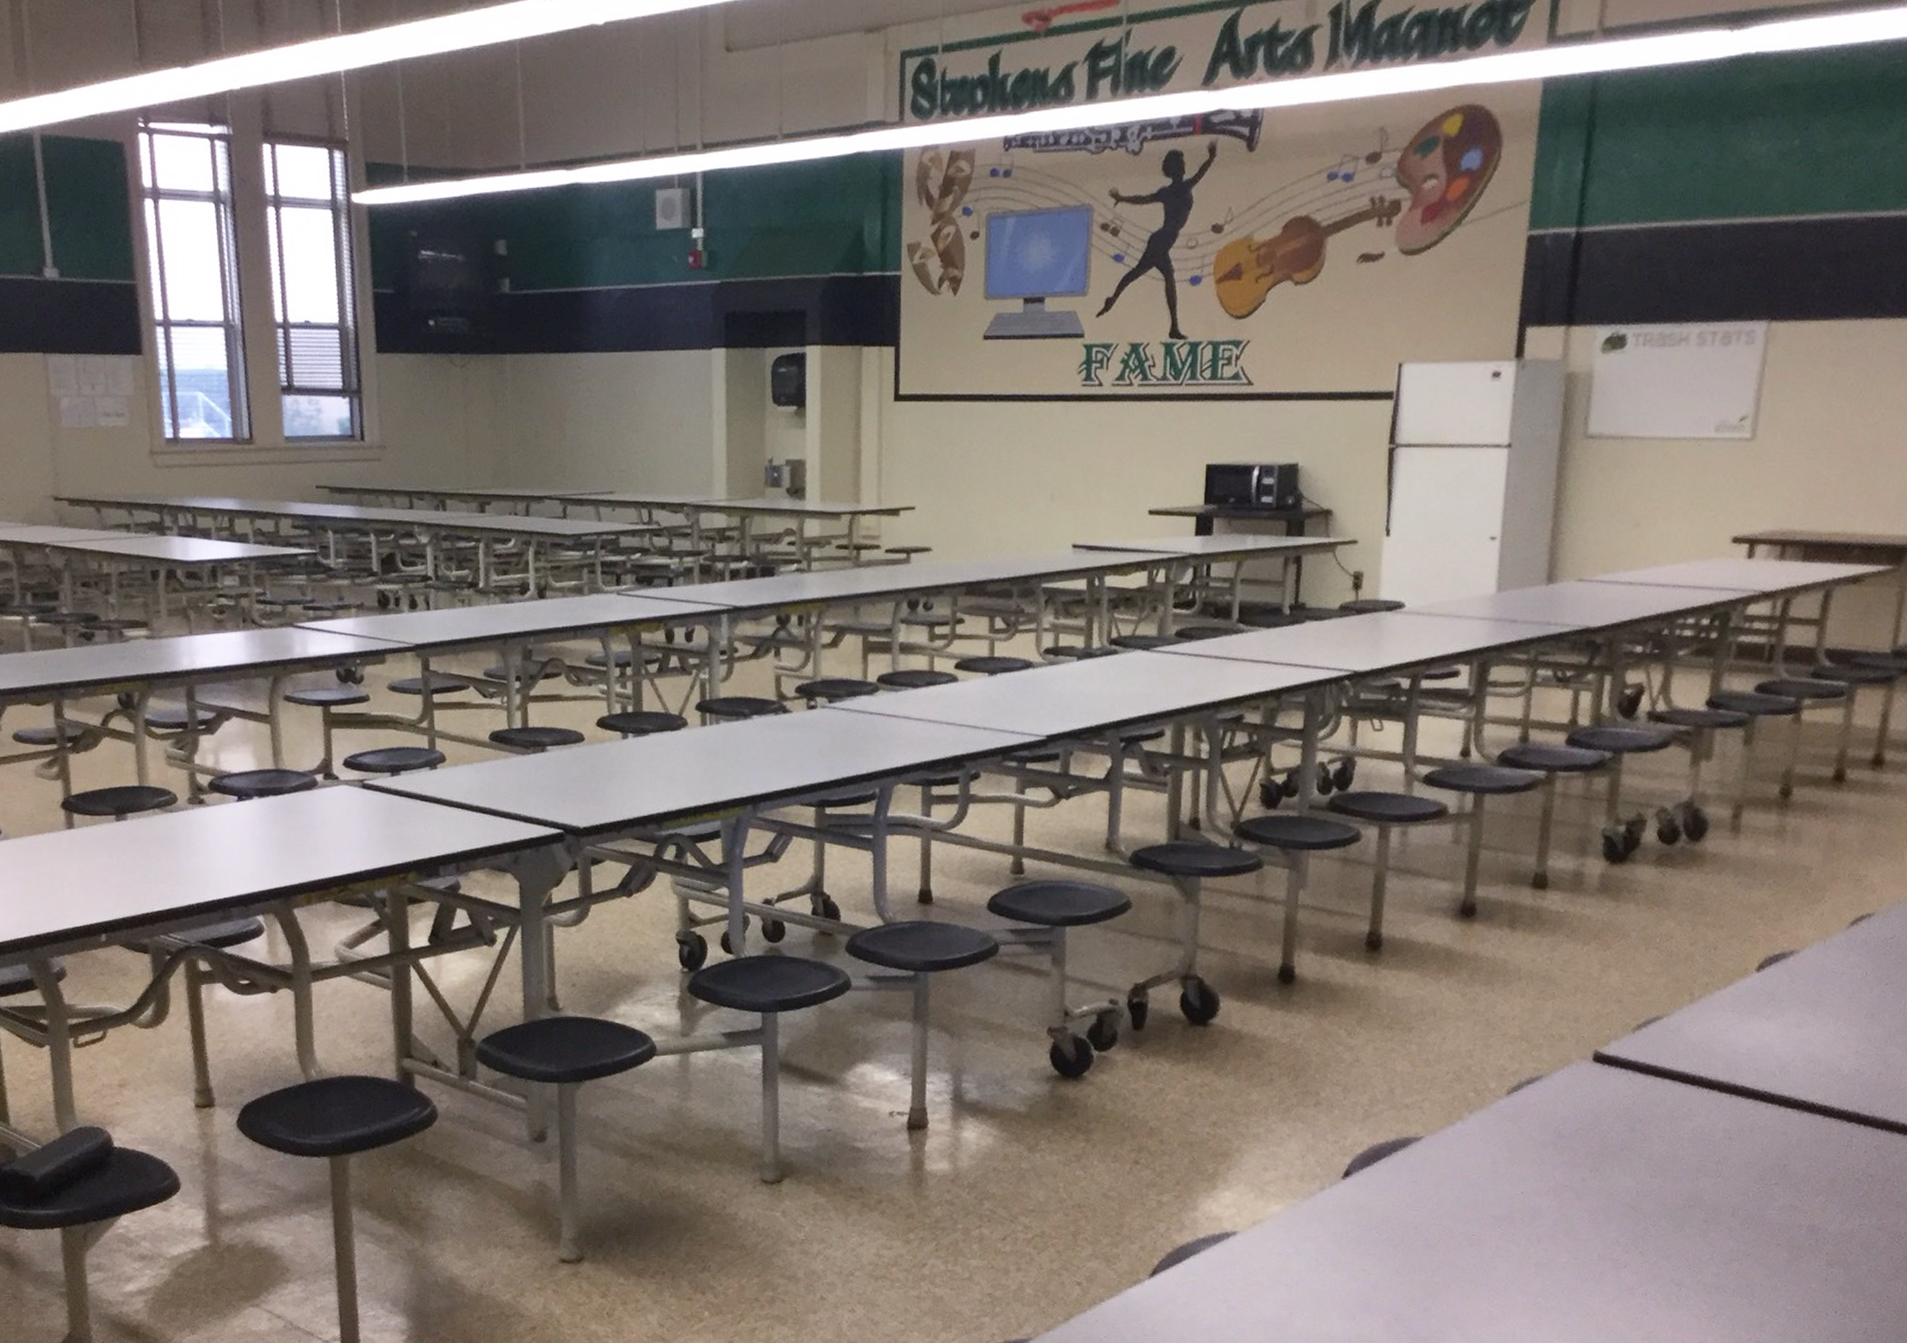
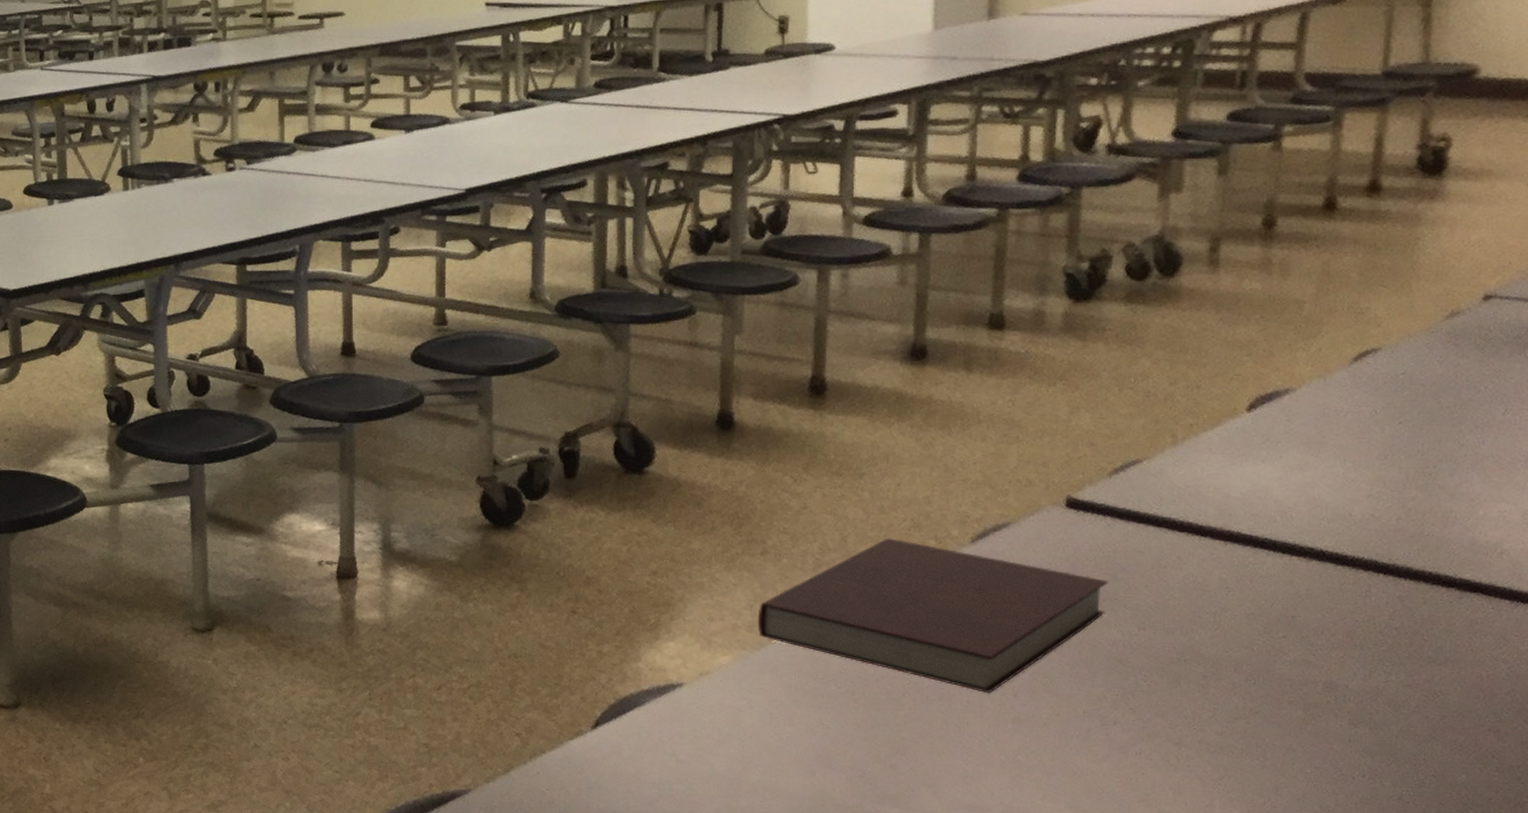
notebook: none [1308,1090,1627,1240] -> present [757,538,1109,694]

